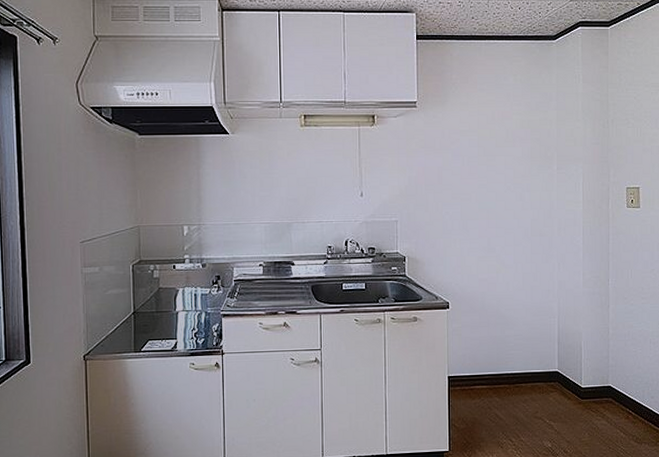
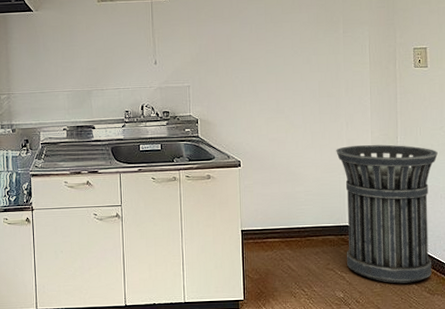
trash can: none [547,287,648,432] -> present [336,144,438,283]

